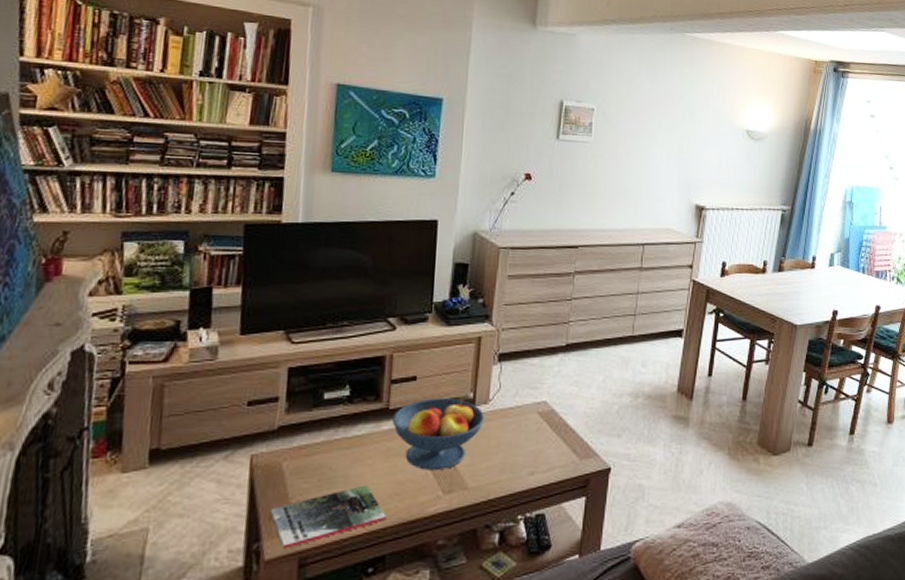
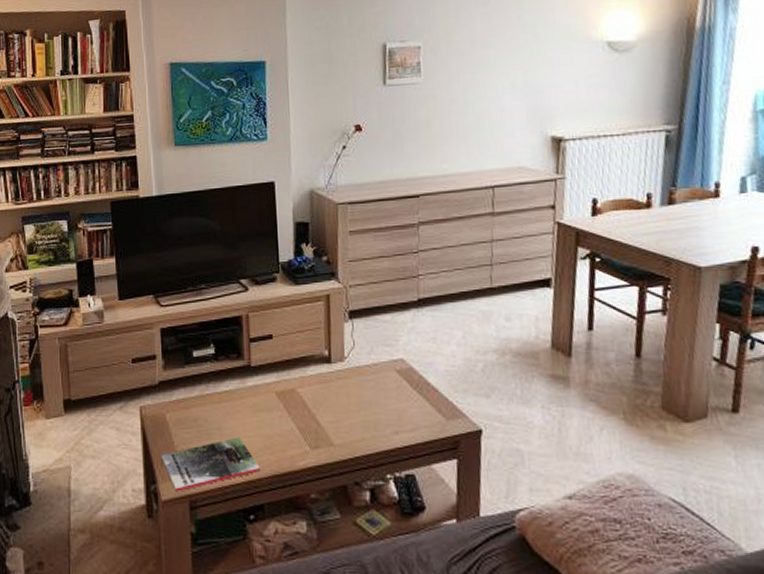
fruit bowl: present [391,397,484,470] -> none [254,355,342,425]

